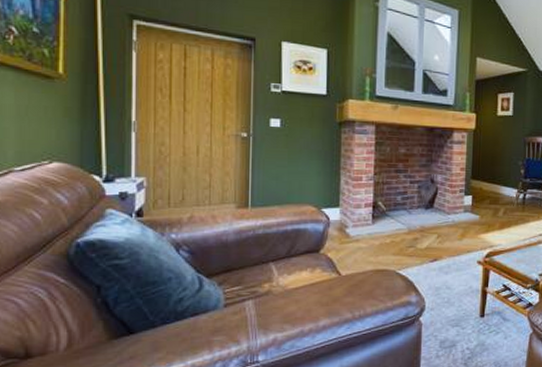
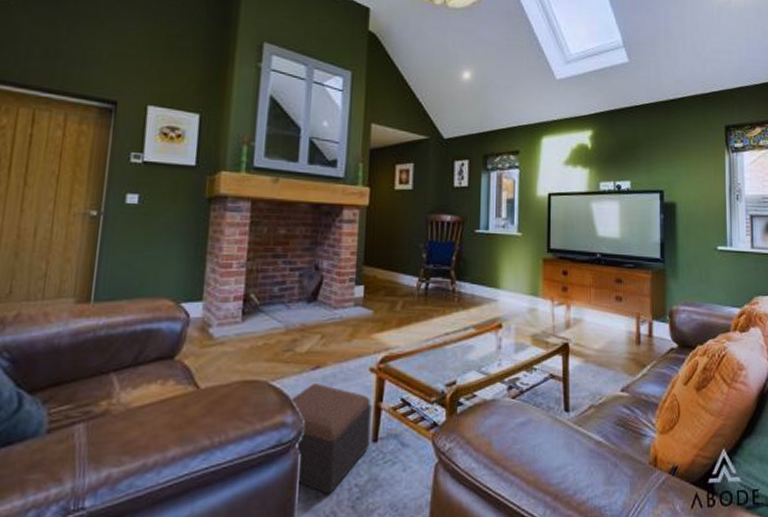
footstool: none [412,273,479,355] -> present [288,384,372,495]

